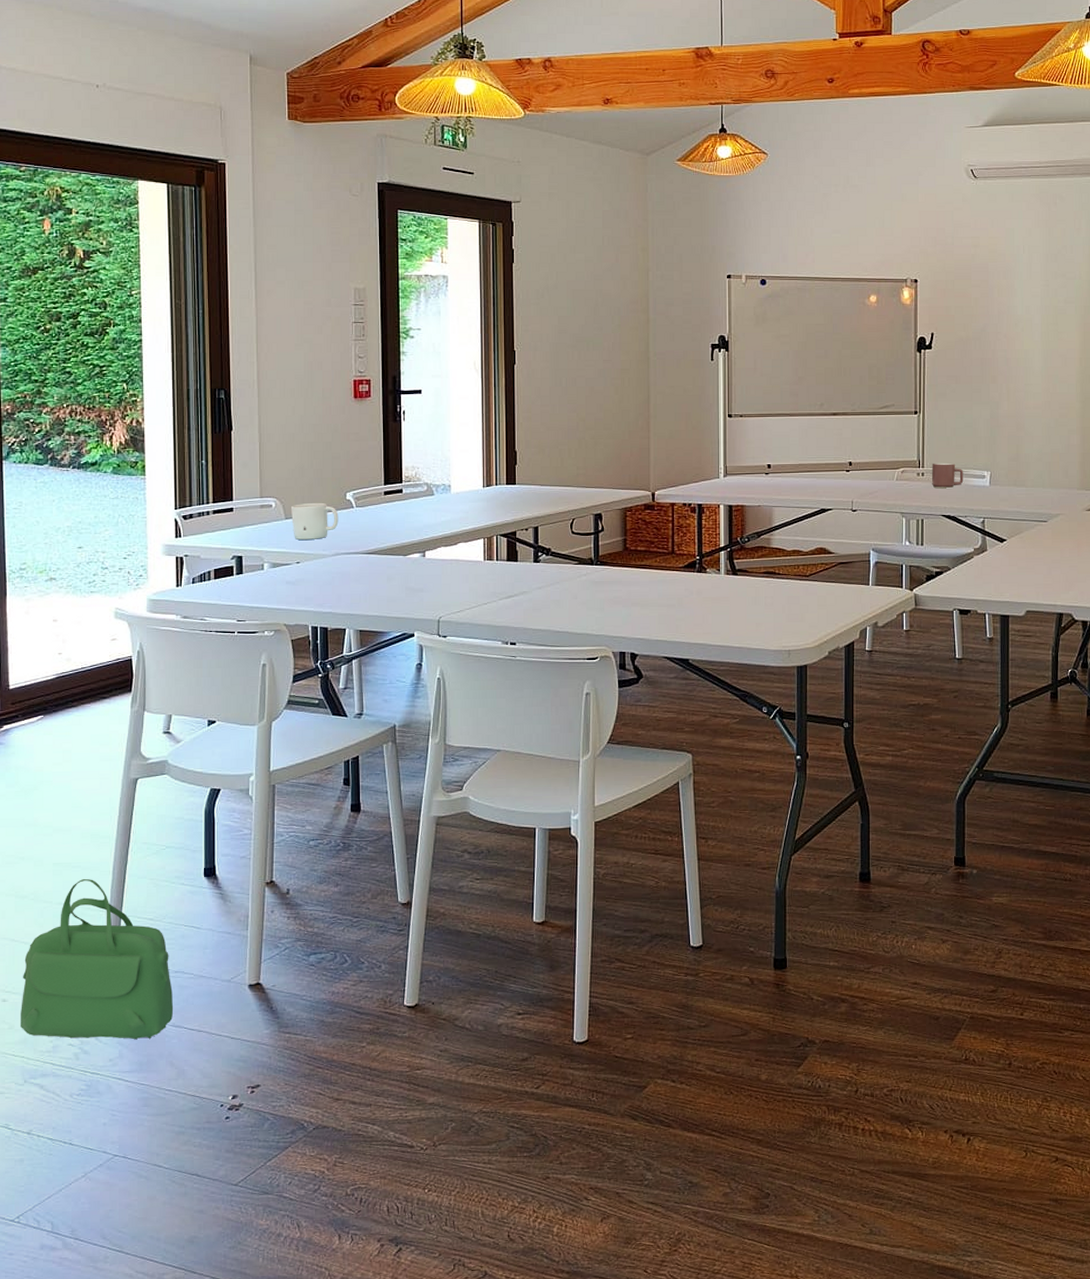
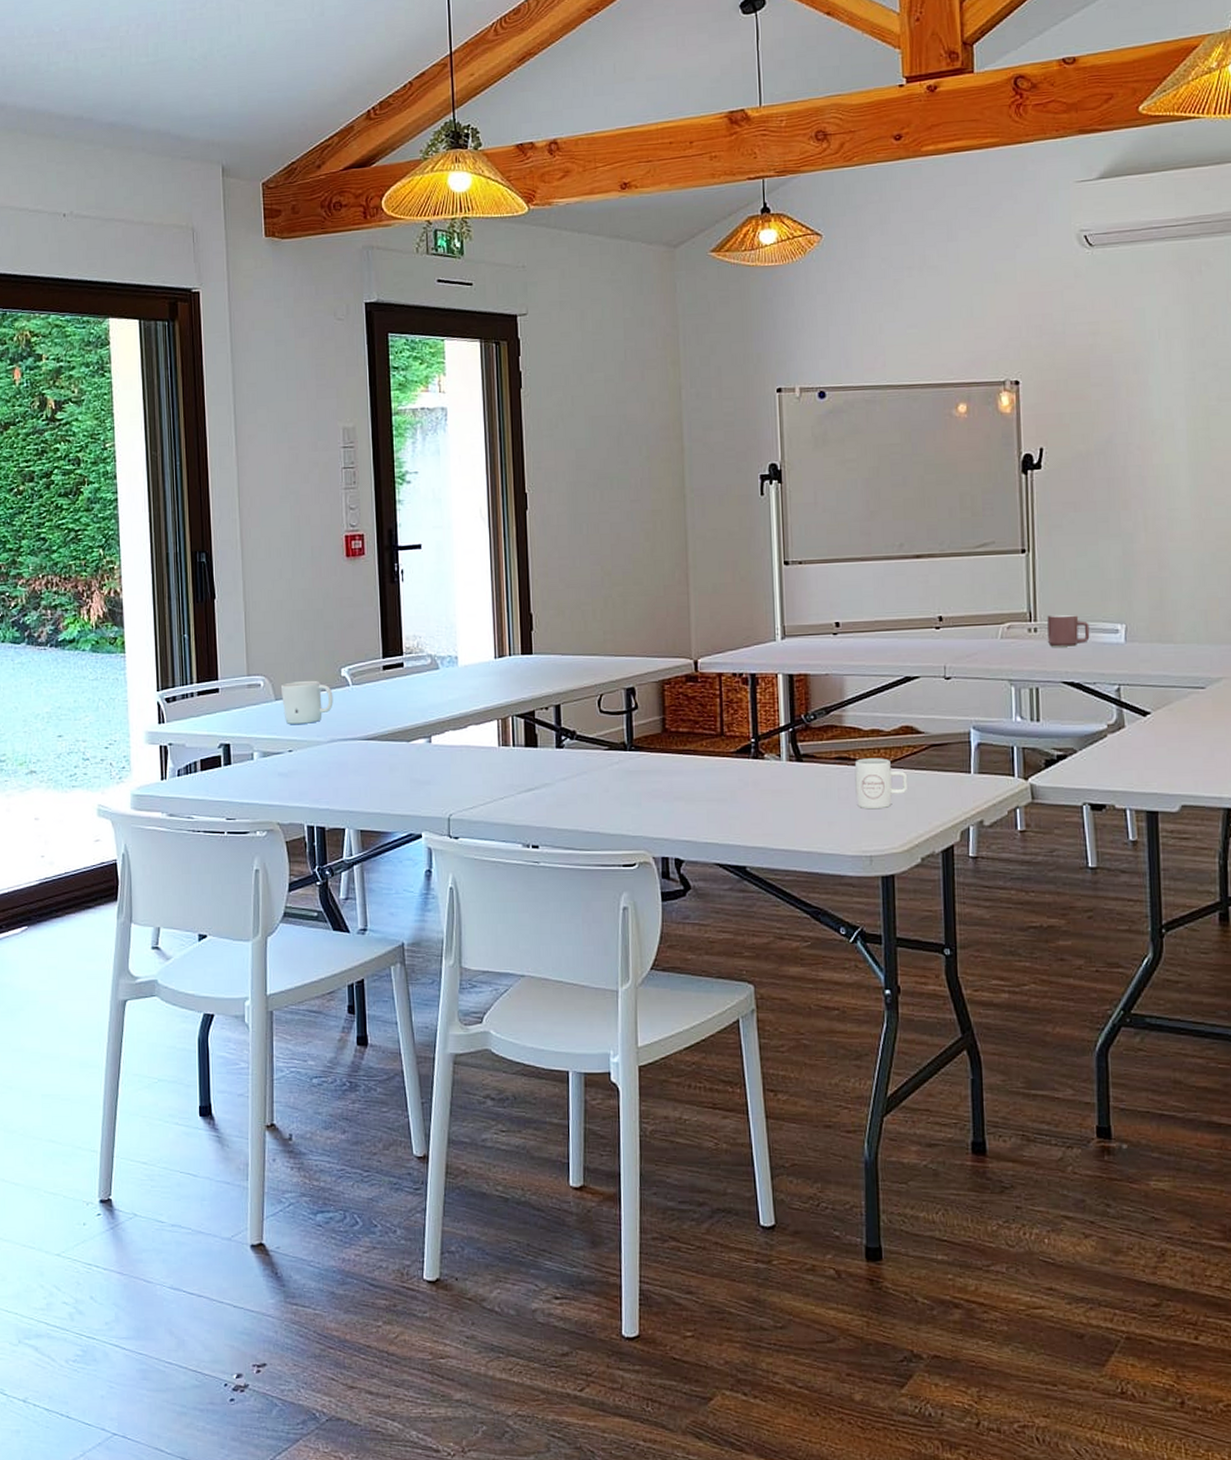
handbag: present [21,879,174,1040] -> none [13,1114,171,1302]
mug: none [779,573,821,614] -> present [854,758,909,810]

